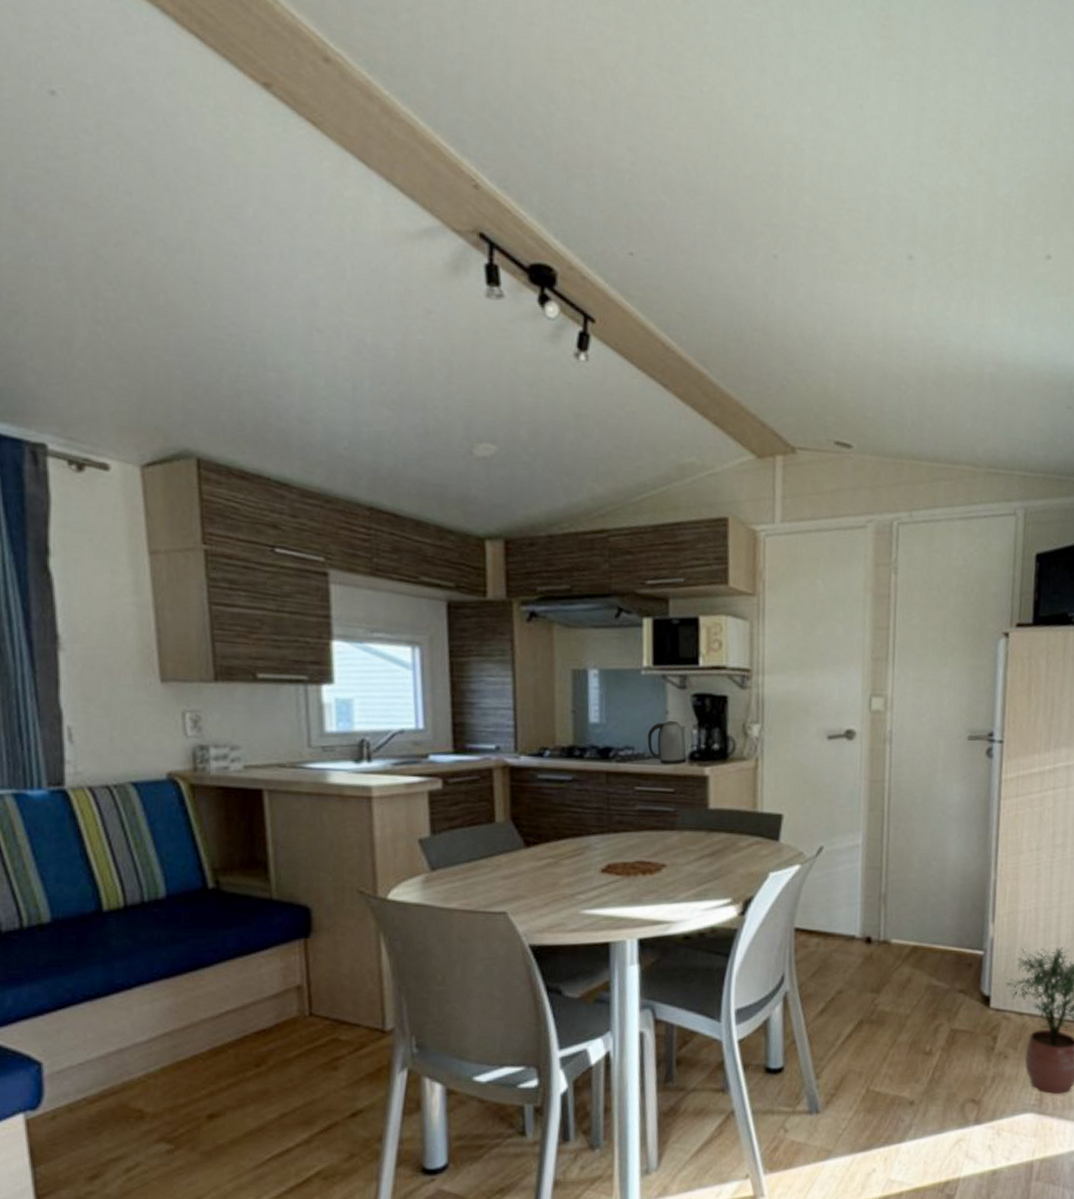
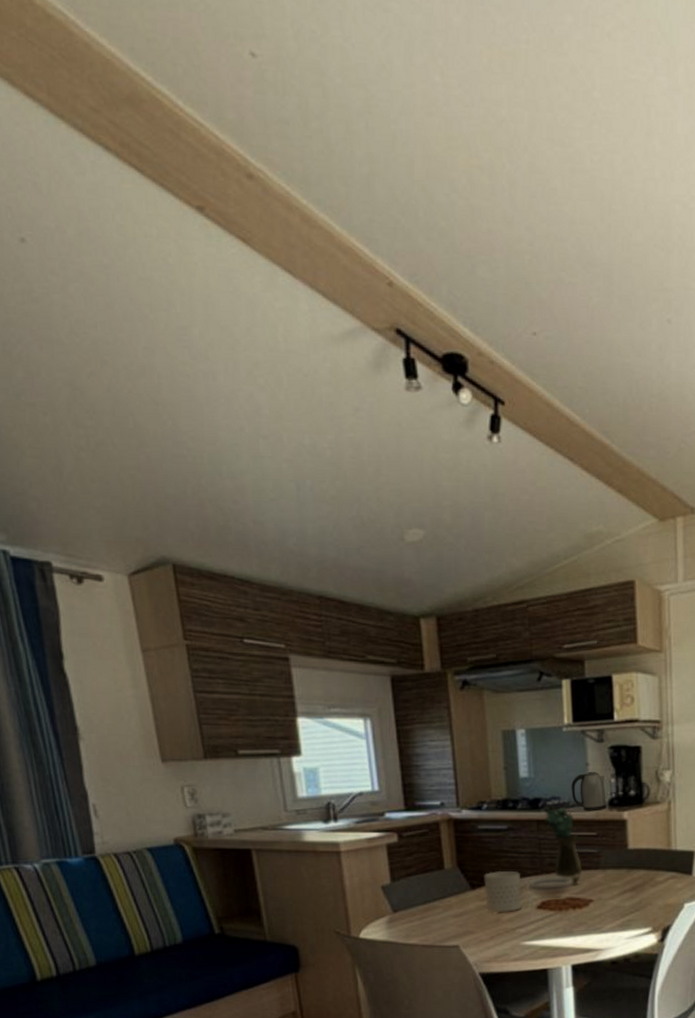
mug: none [541,827,585,875] -> present [484,871,523,912]
bowl: none [591,835,645,862] -> present [527,875,573,899]
vase: none [615,755,655,848] -> present [544,805,582,886]

